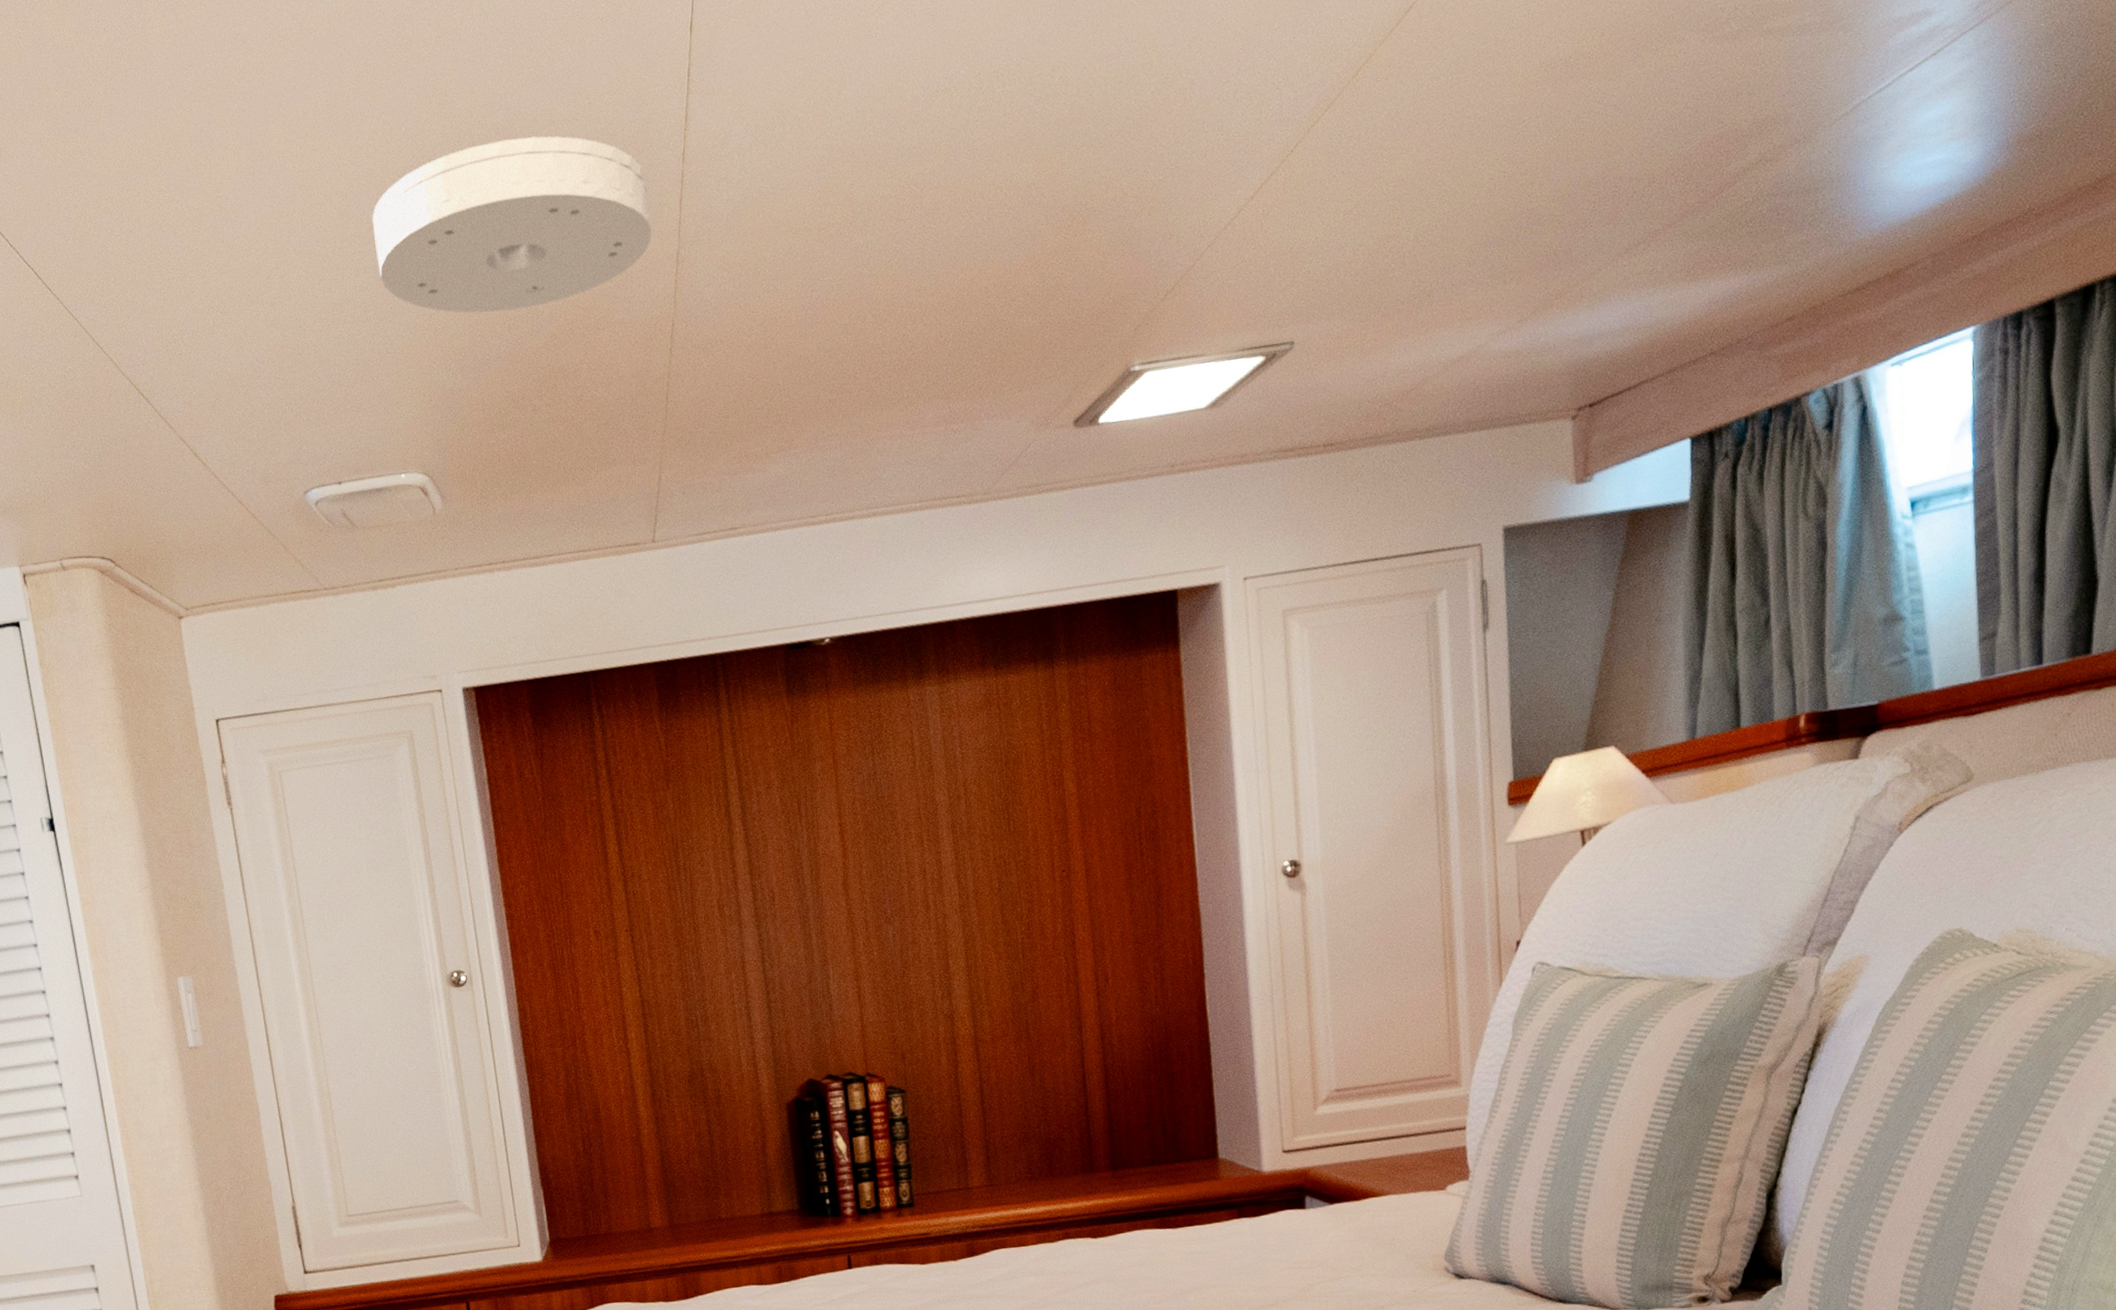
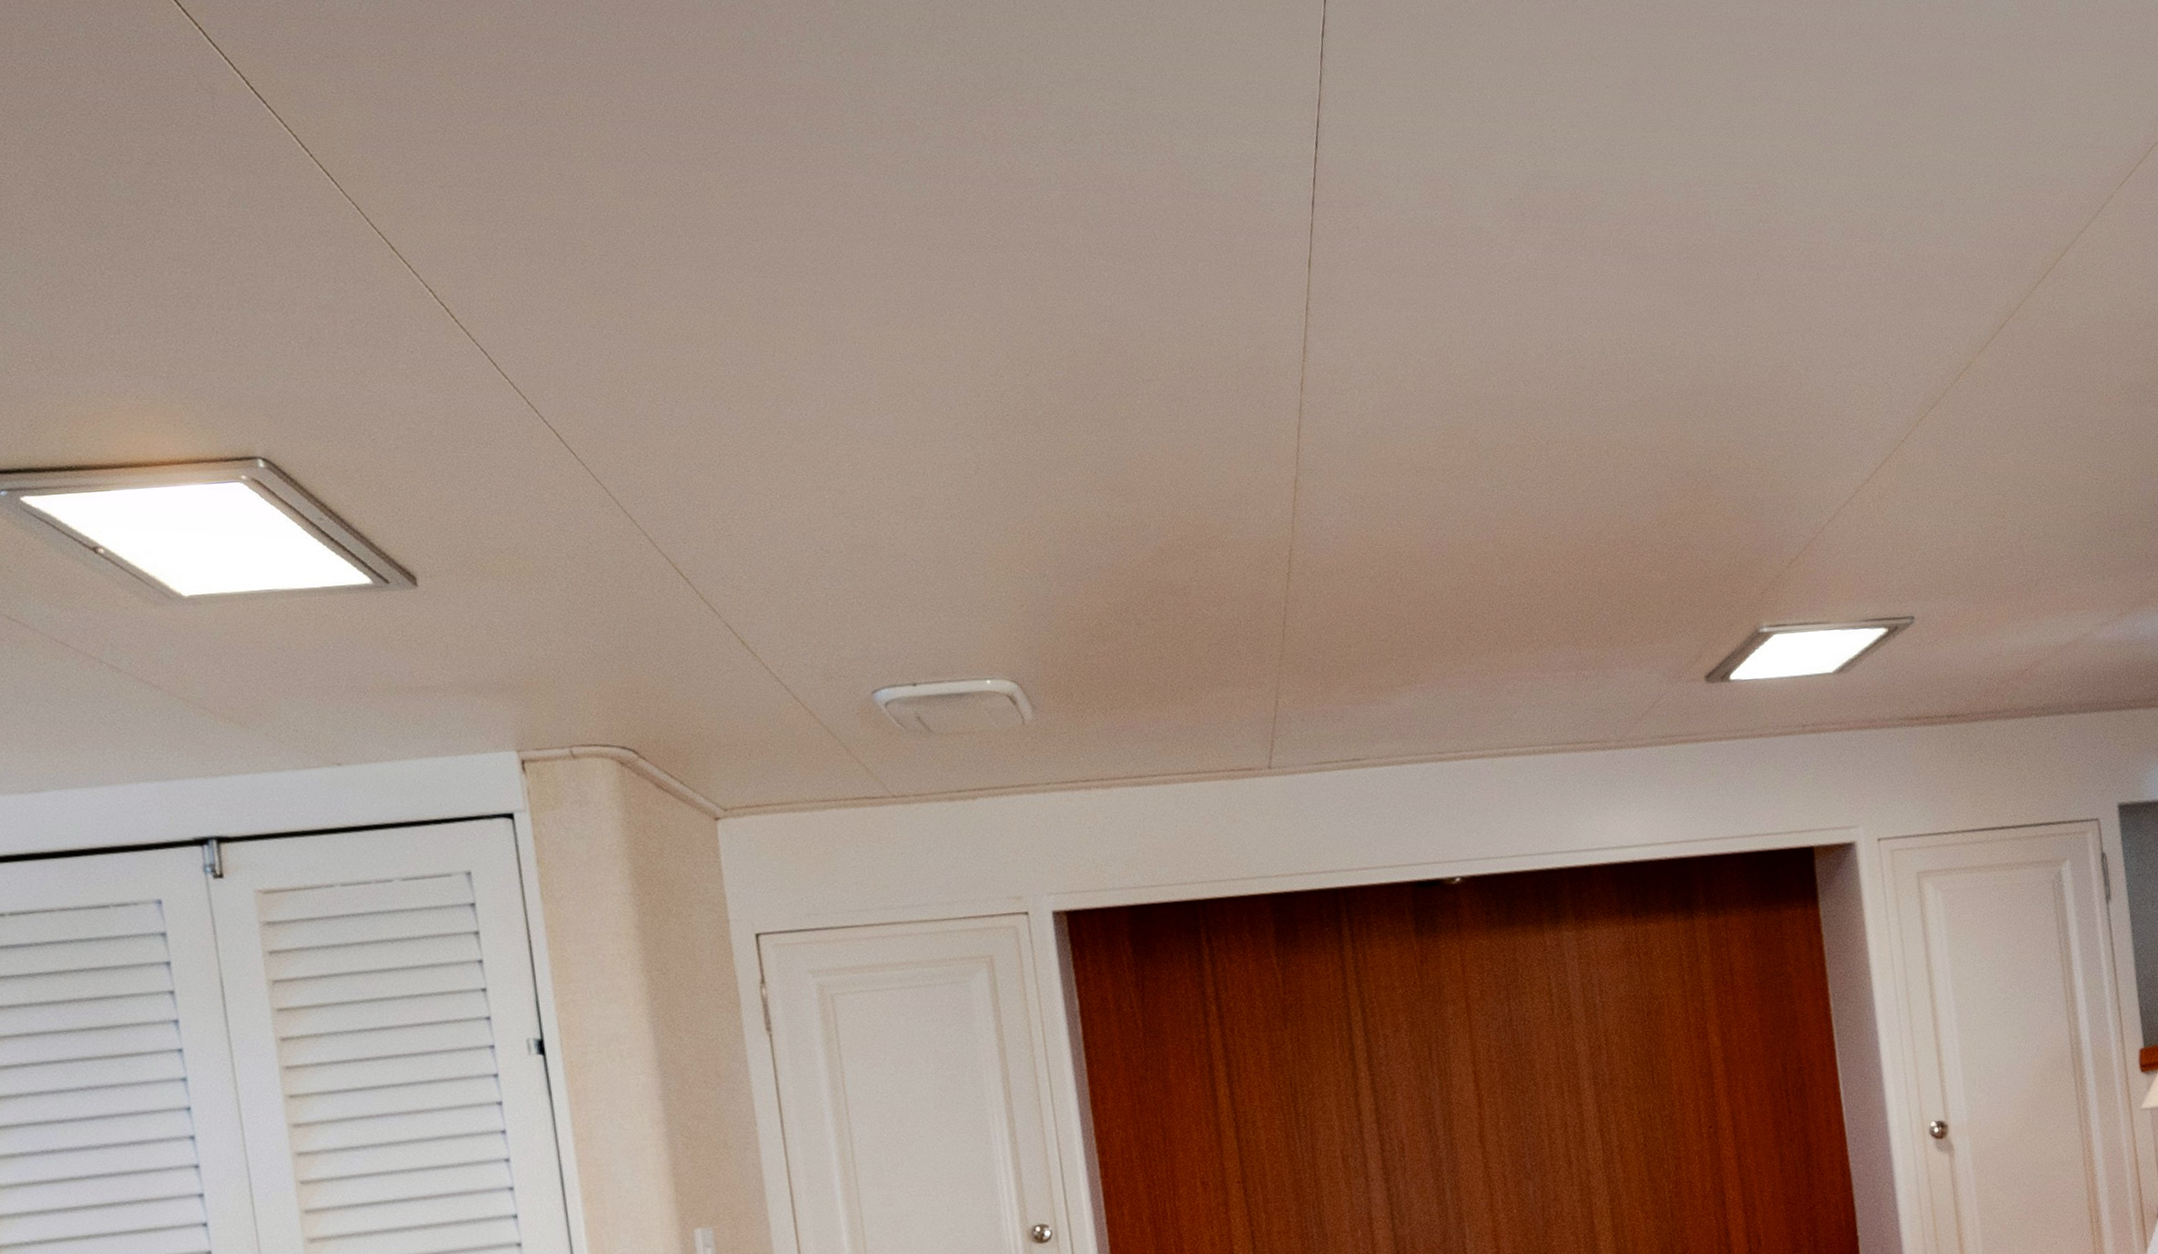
smoke detector: present [372,136,652,313] -> none [959,350,1269,522]

